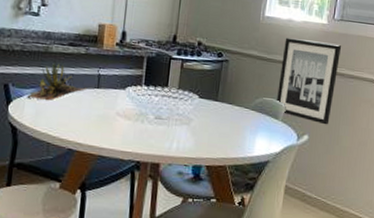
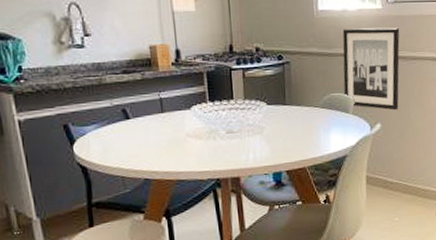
succulent plant: present [27,62,88,101] -> none [90,93,152,135]

